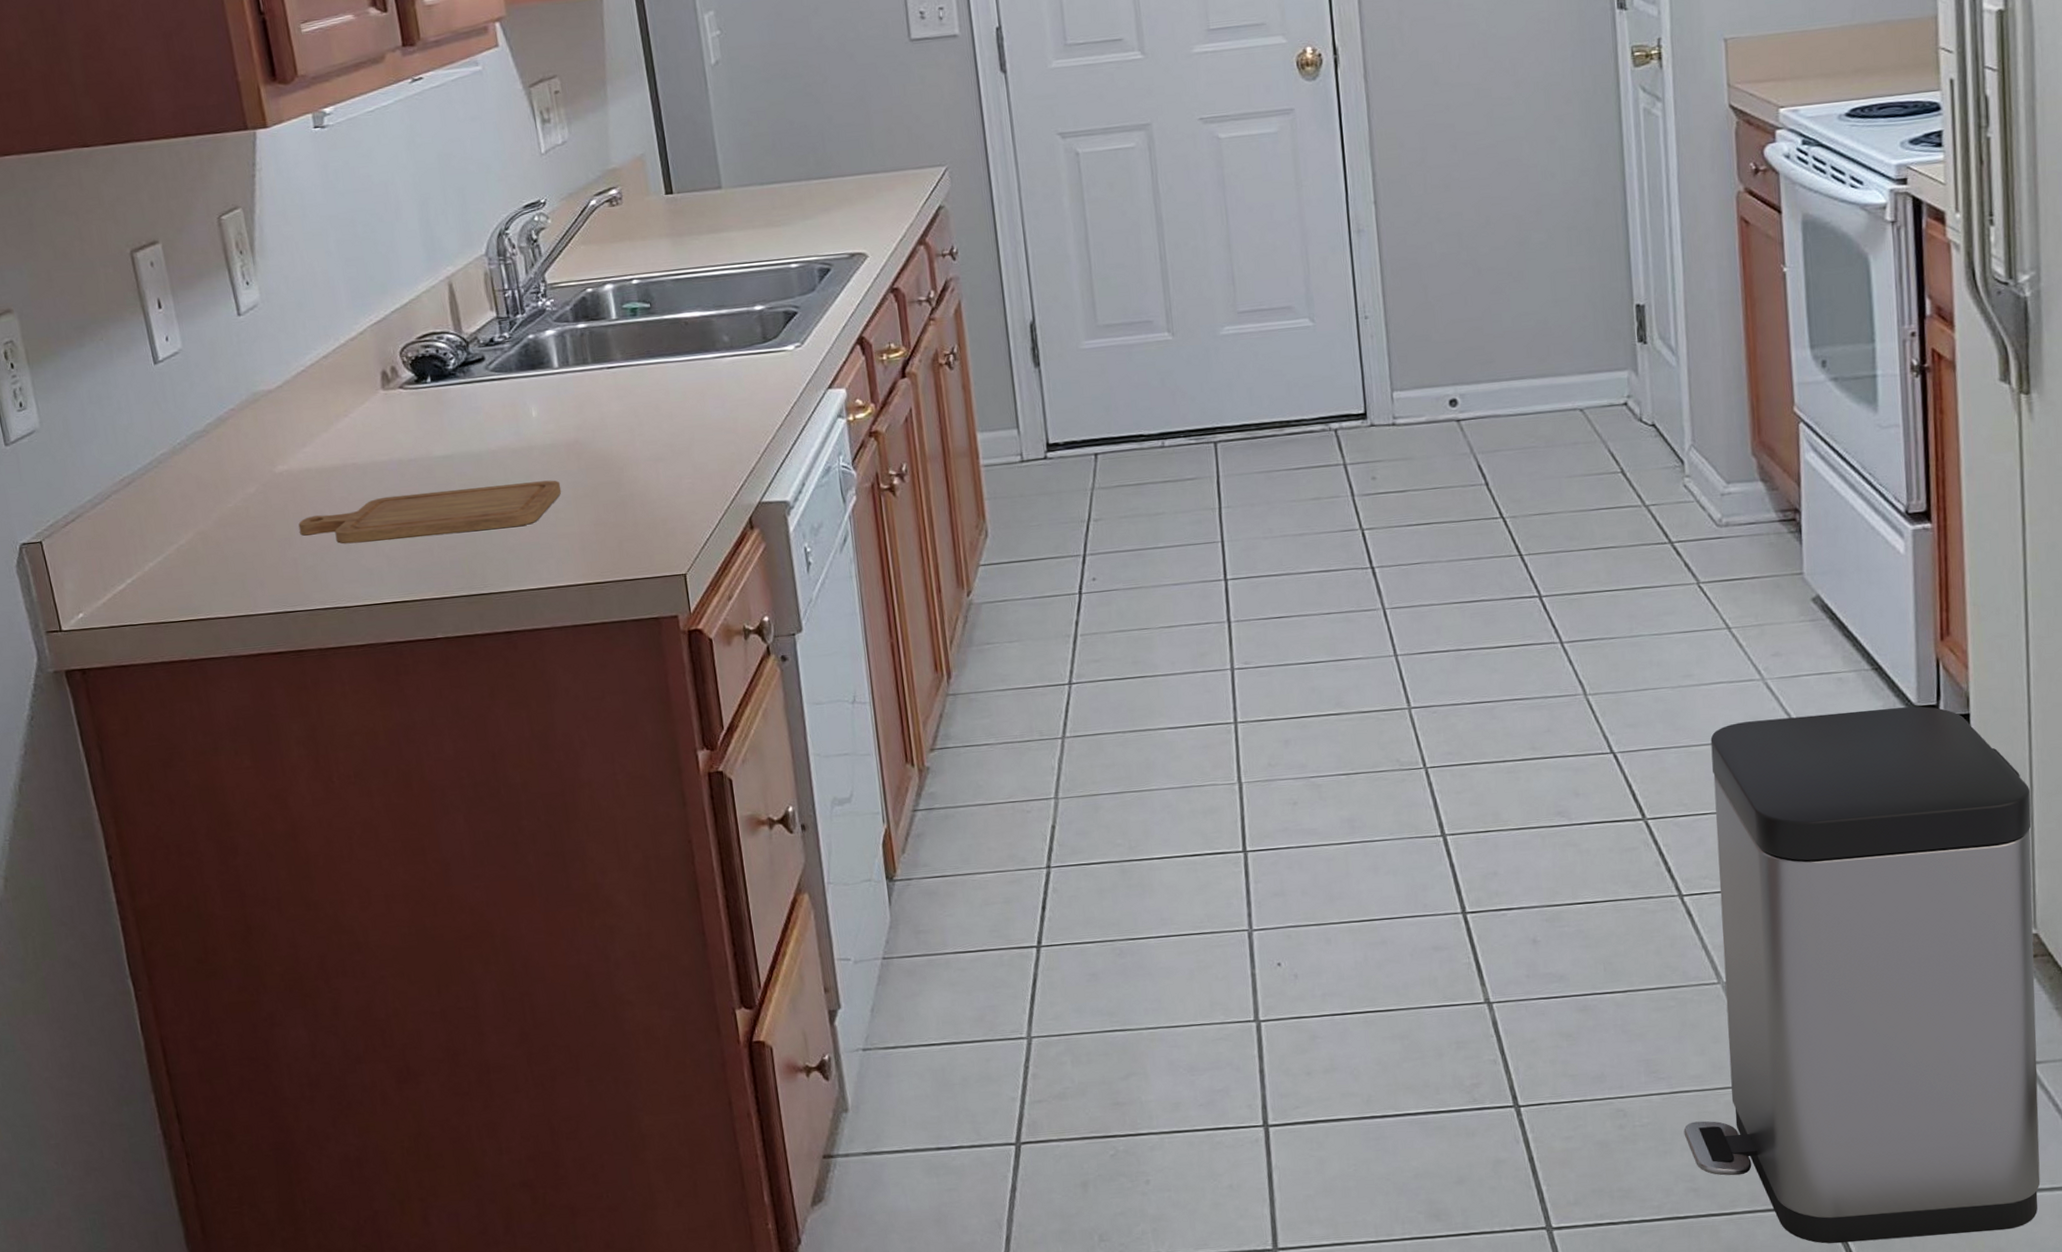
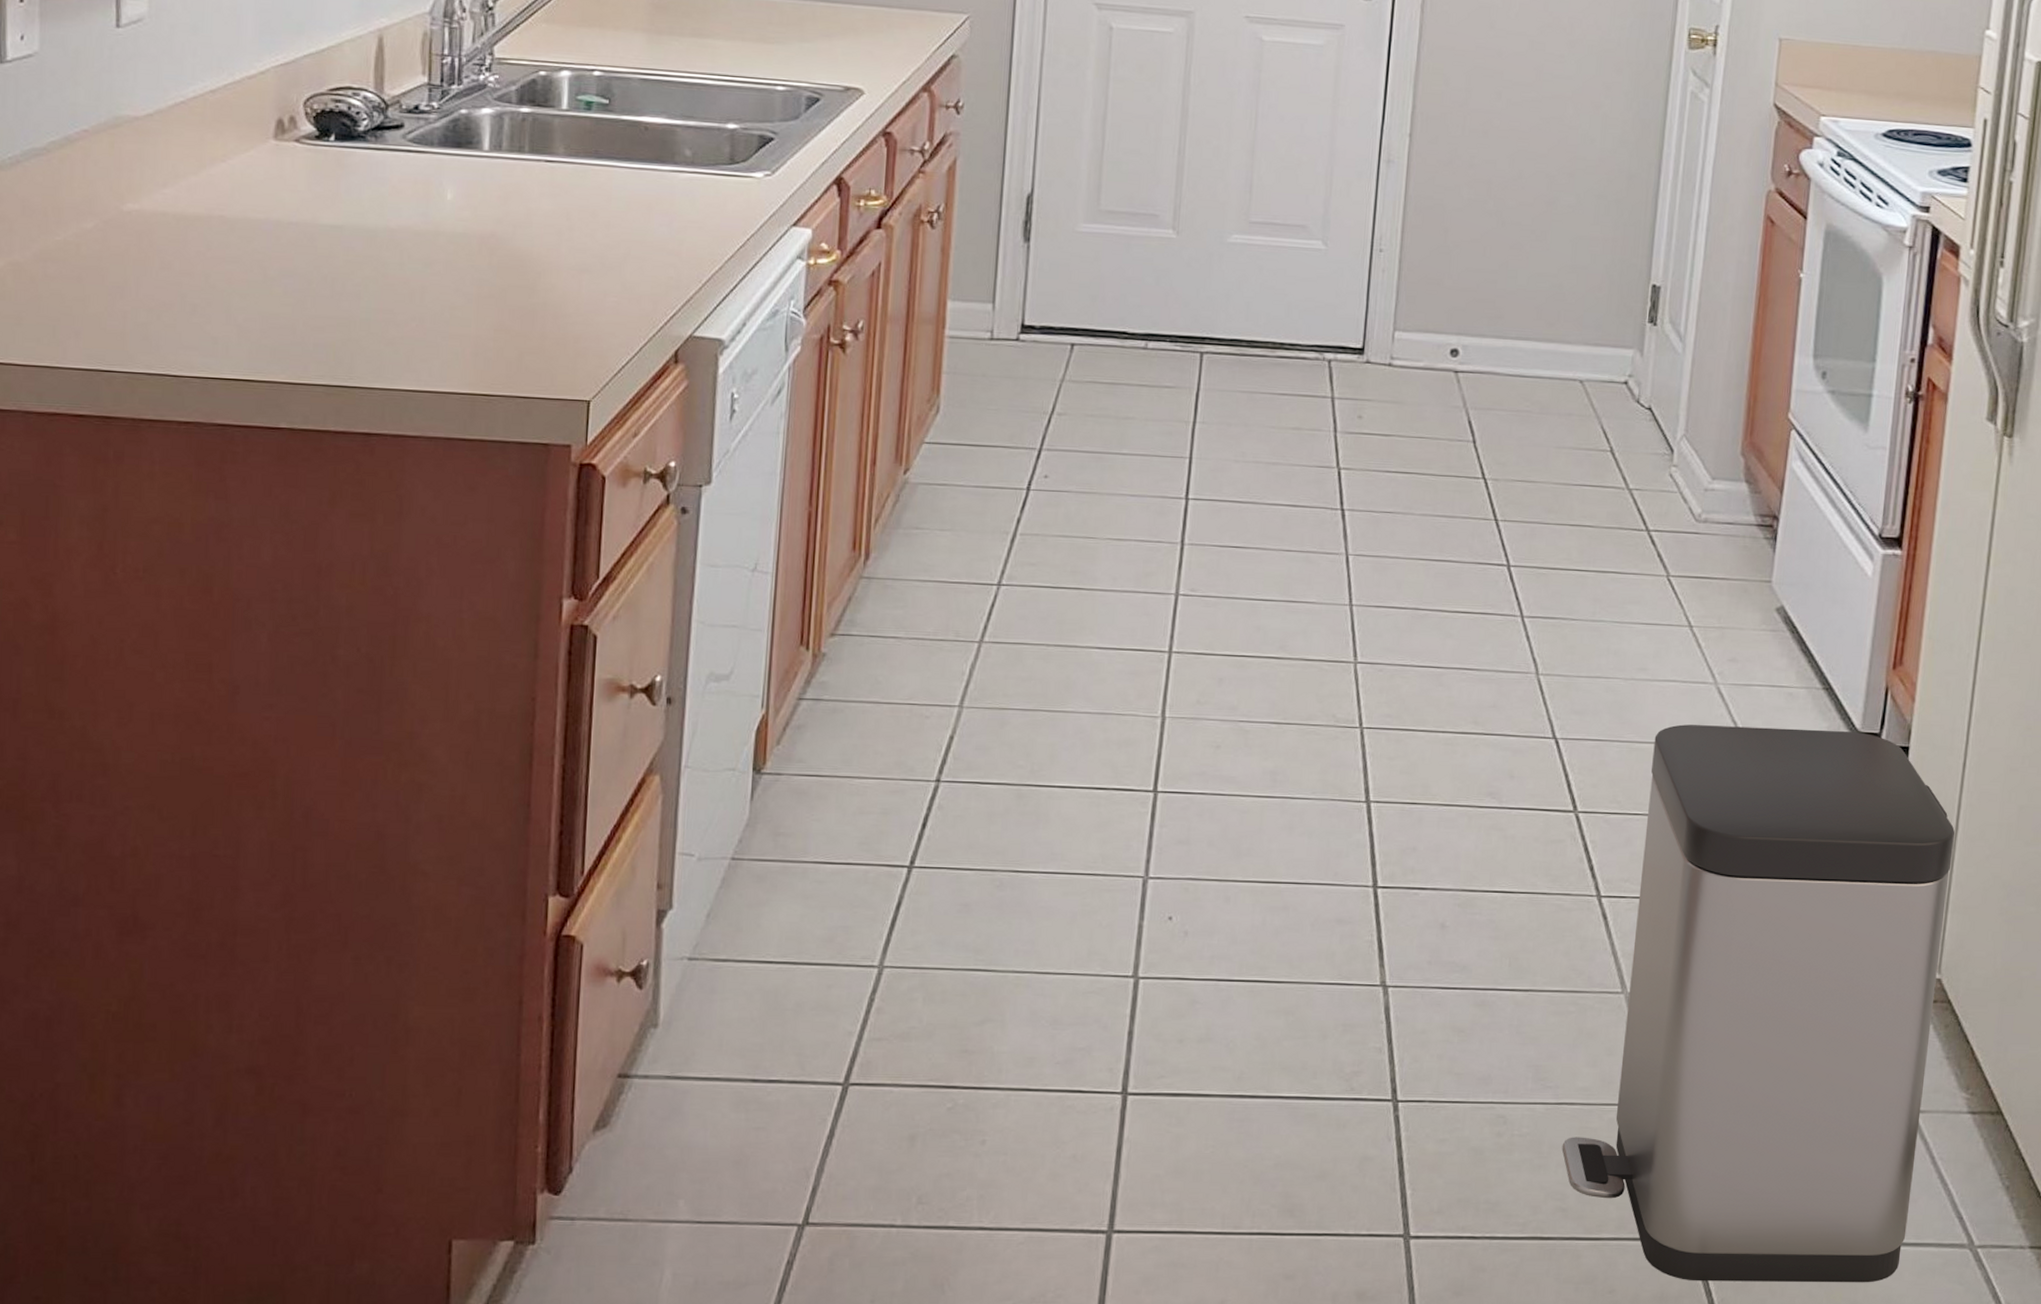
chopping board: present [298,480,562,544] -> none [138,259,464,318]

